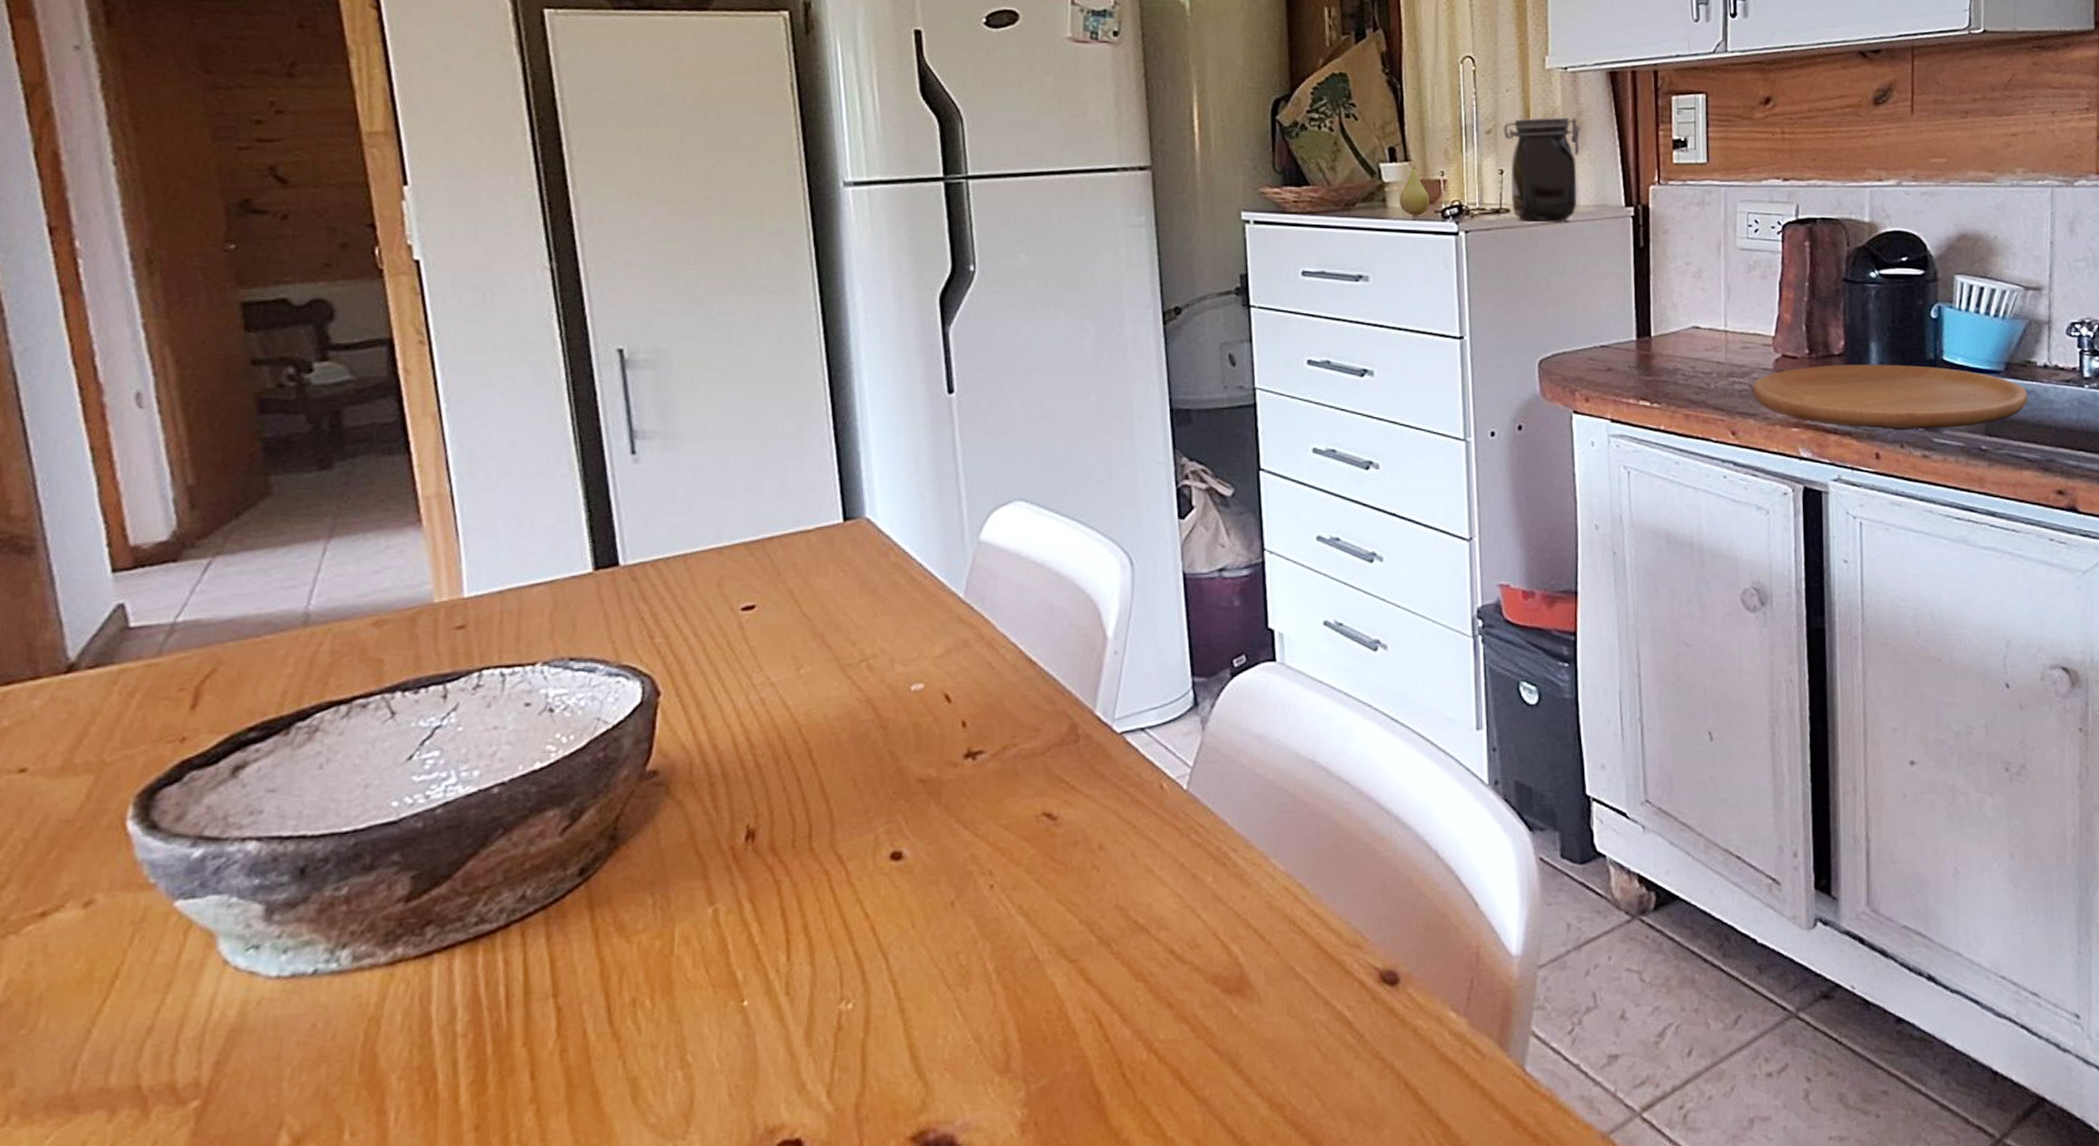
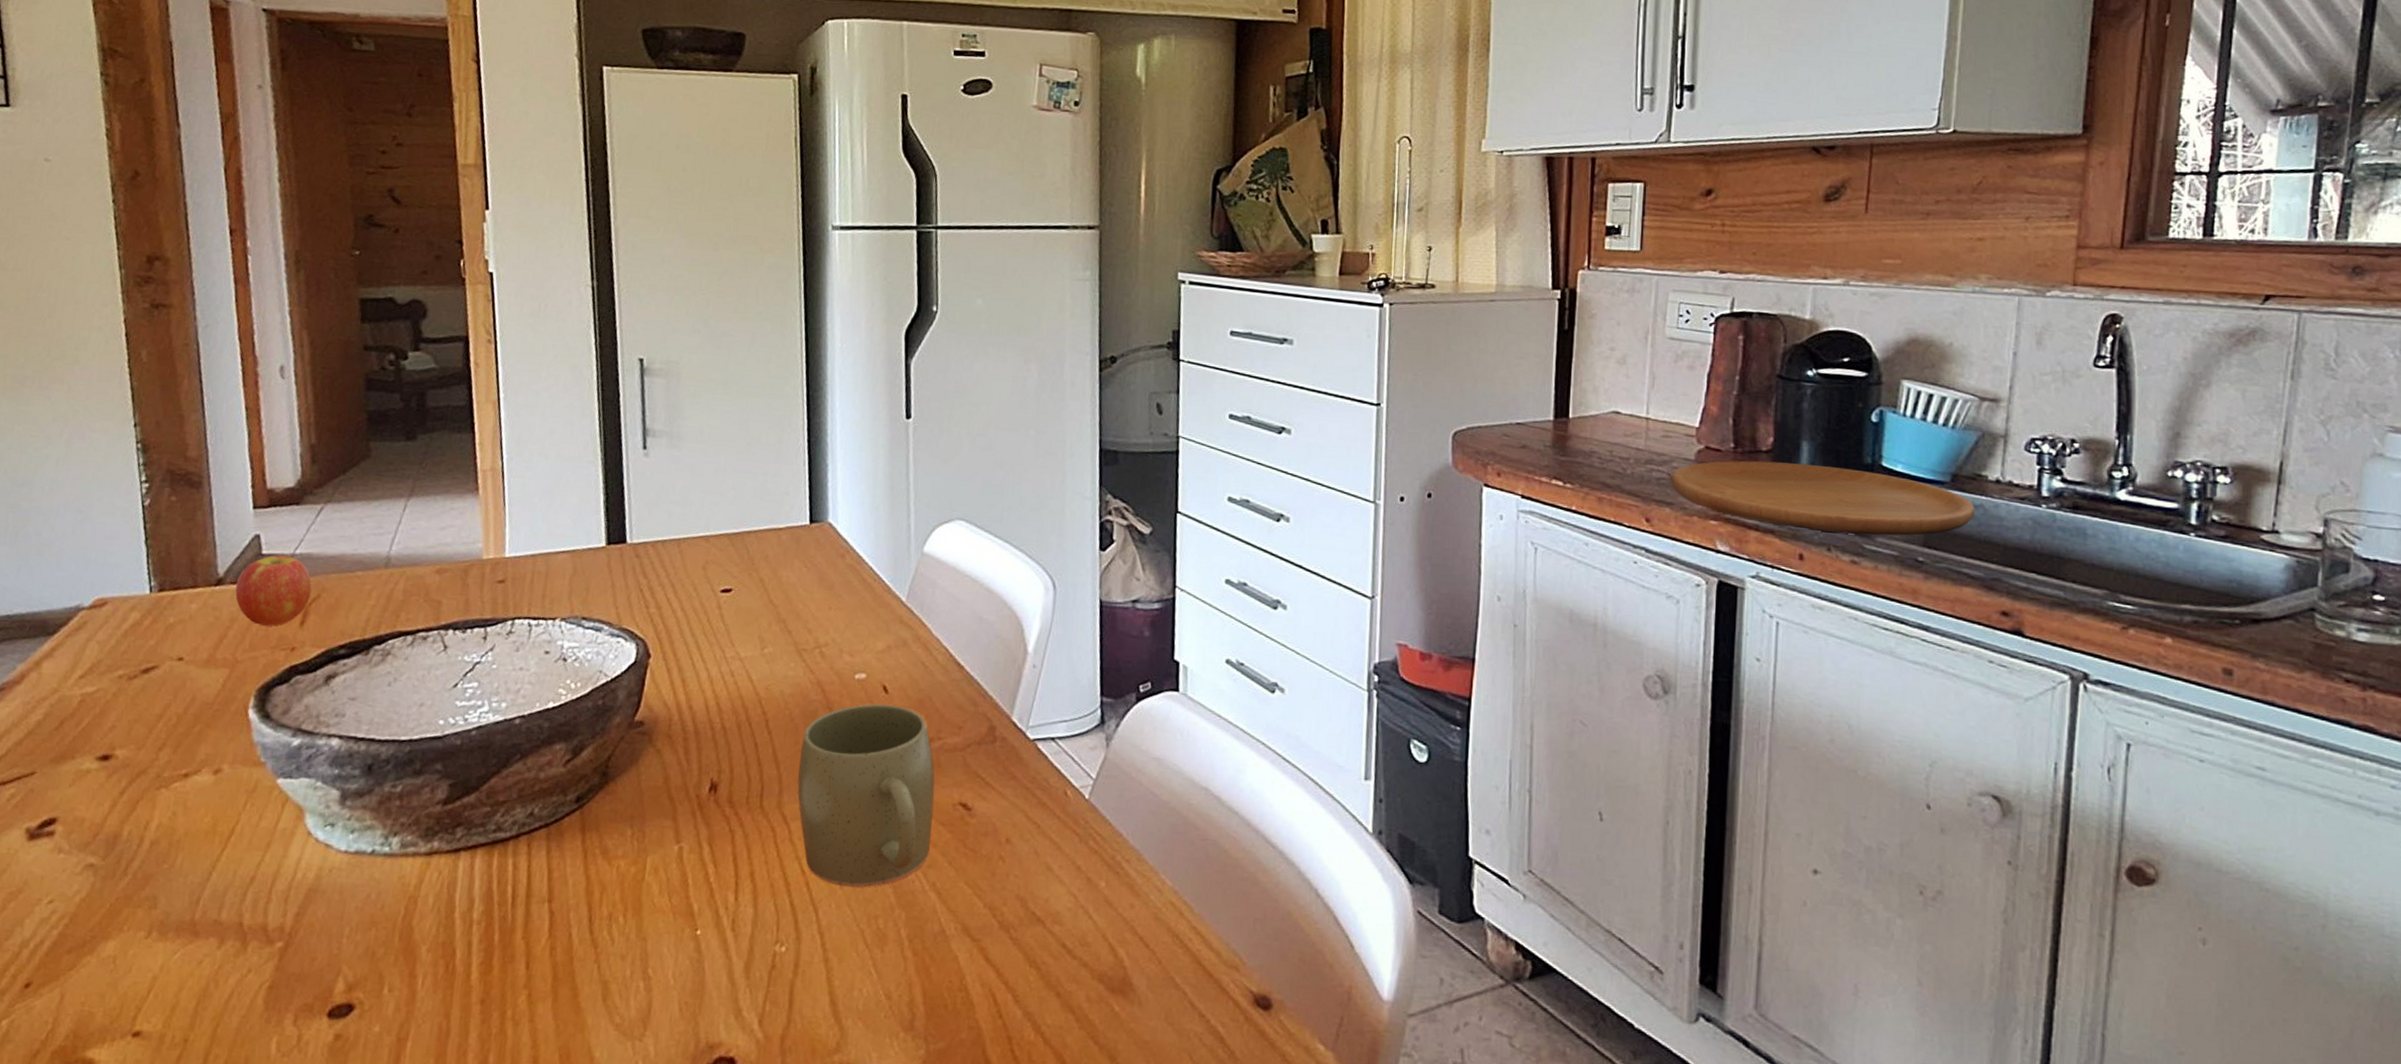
fruit: none [95,625,204,717] -> present [235,554,312,627]
mug: none [851,714,1014,926] -> present [797,704,935,888]
fruit: present [1399,162,1430,216] -> none [1327,234,1357,286]
jar: present [1503,116,1581,223] -> none [1434,198,1513,300]

